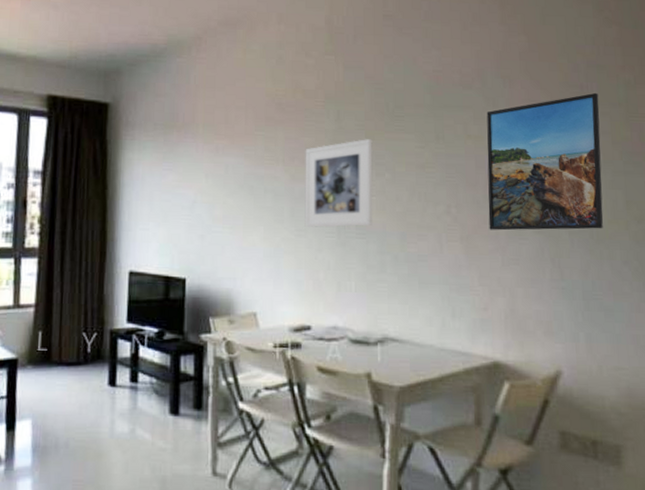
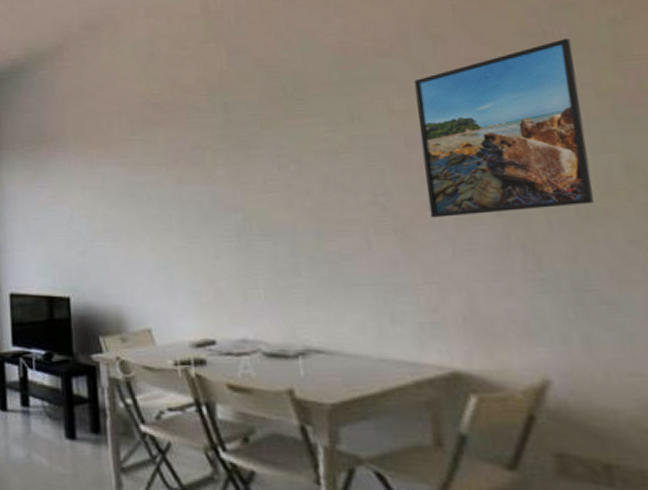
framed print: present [305,139,373,228] -> none [190,129,279,233]

